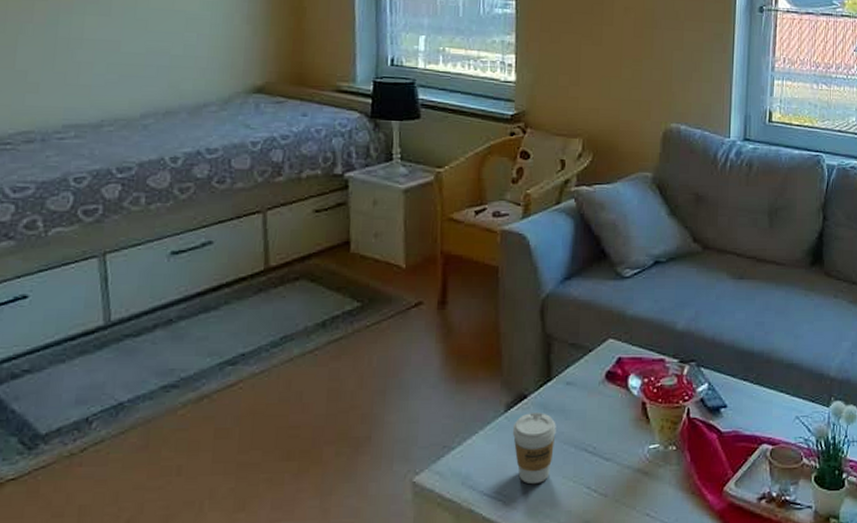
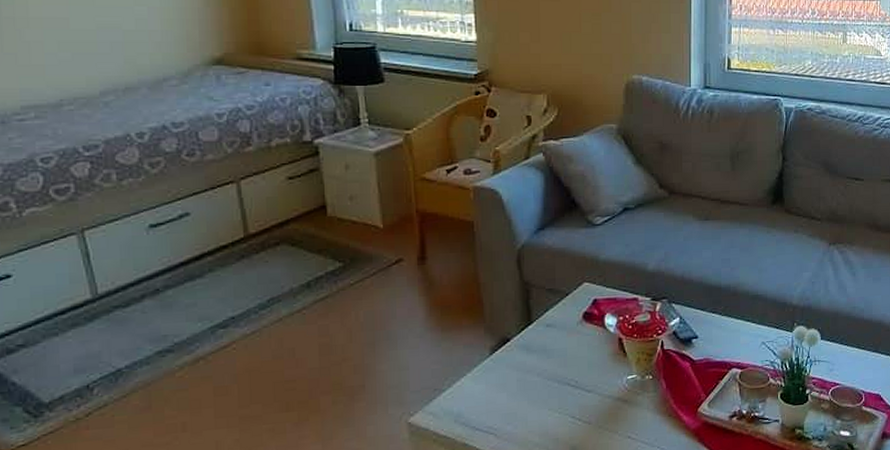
coffee cup: present [512,413,556,485] -> none [498,353,540,418]

